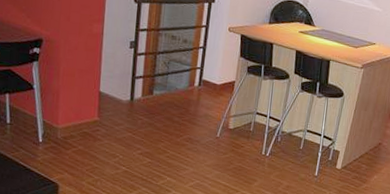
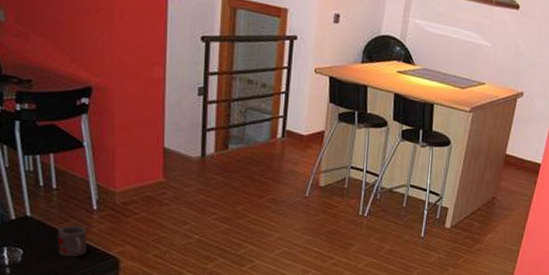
mug: none [9,154,33,182] -> present [58,225,87,258]

